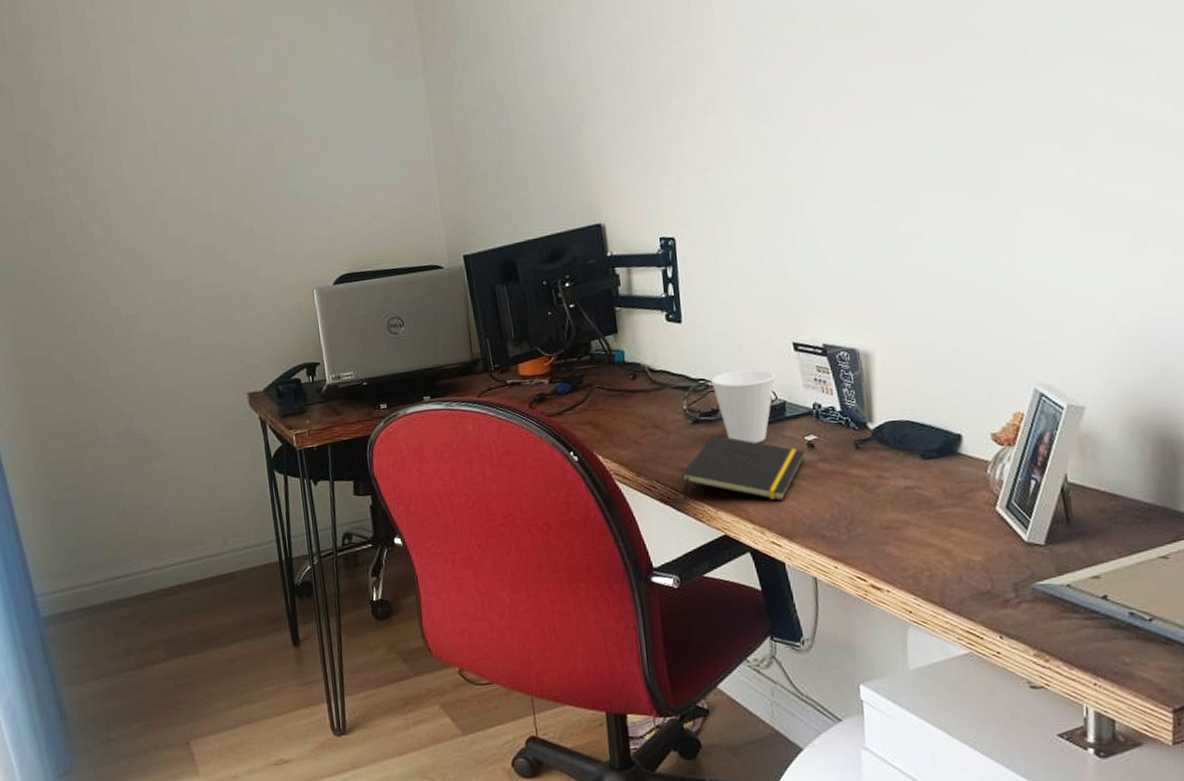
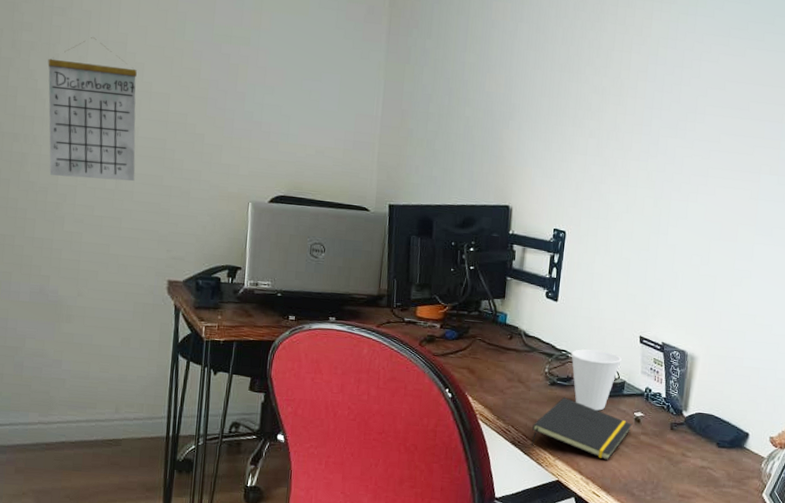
calendar: none [87,154,194,310] -> present [48,37,137,182]

